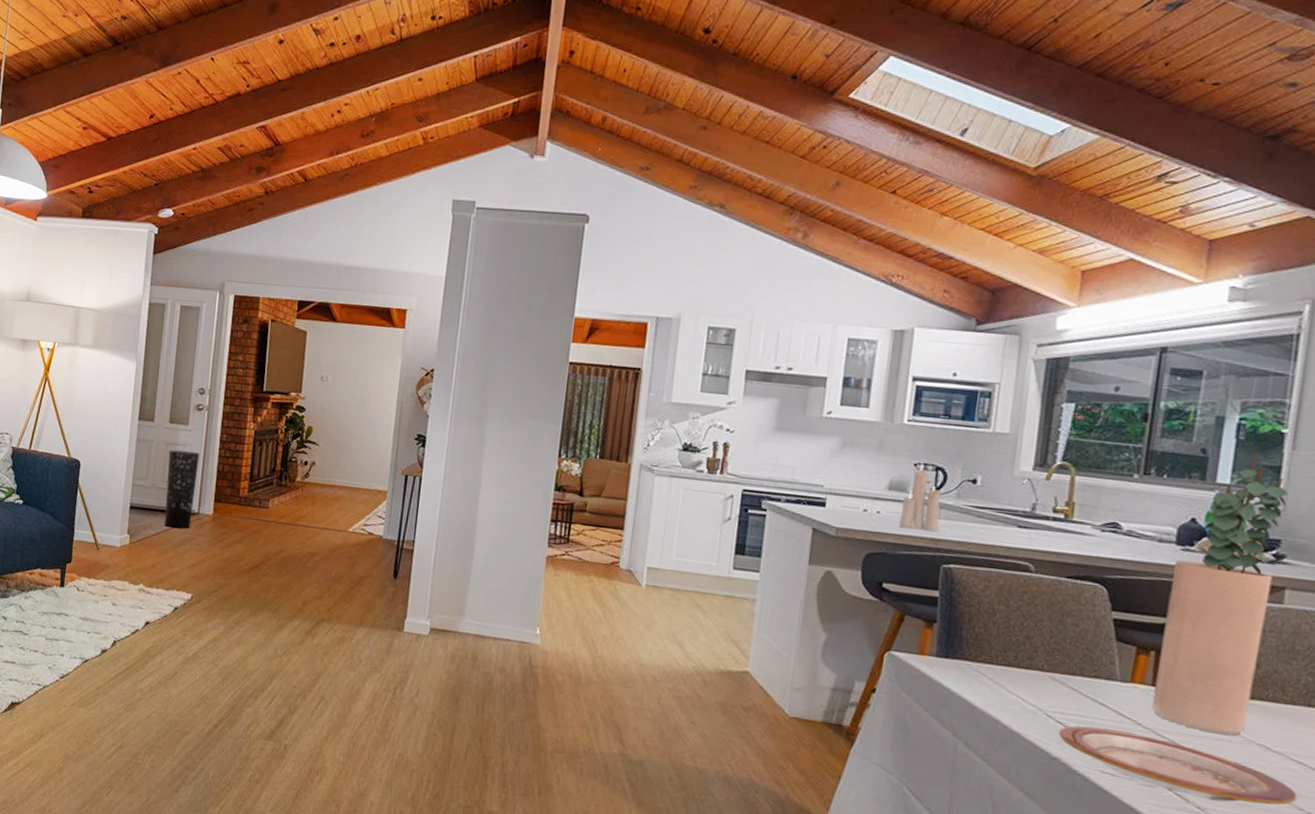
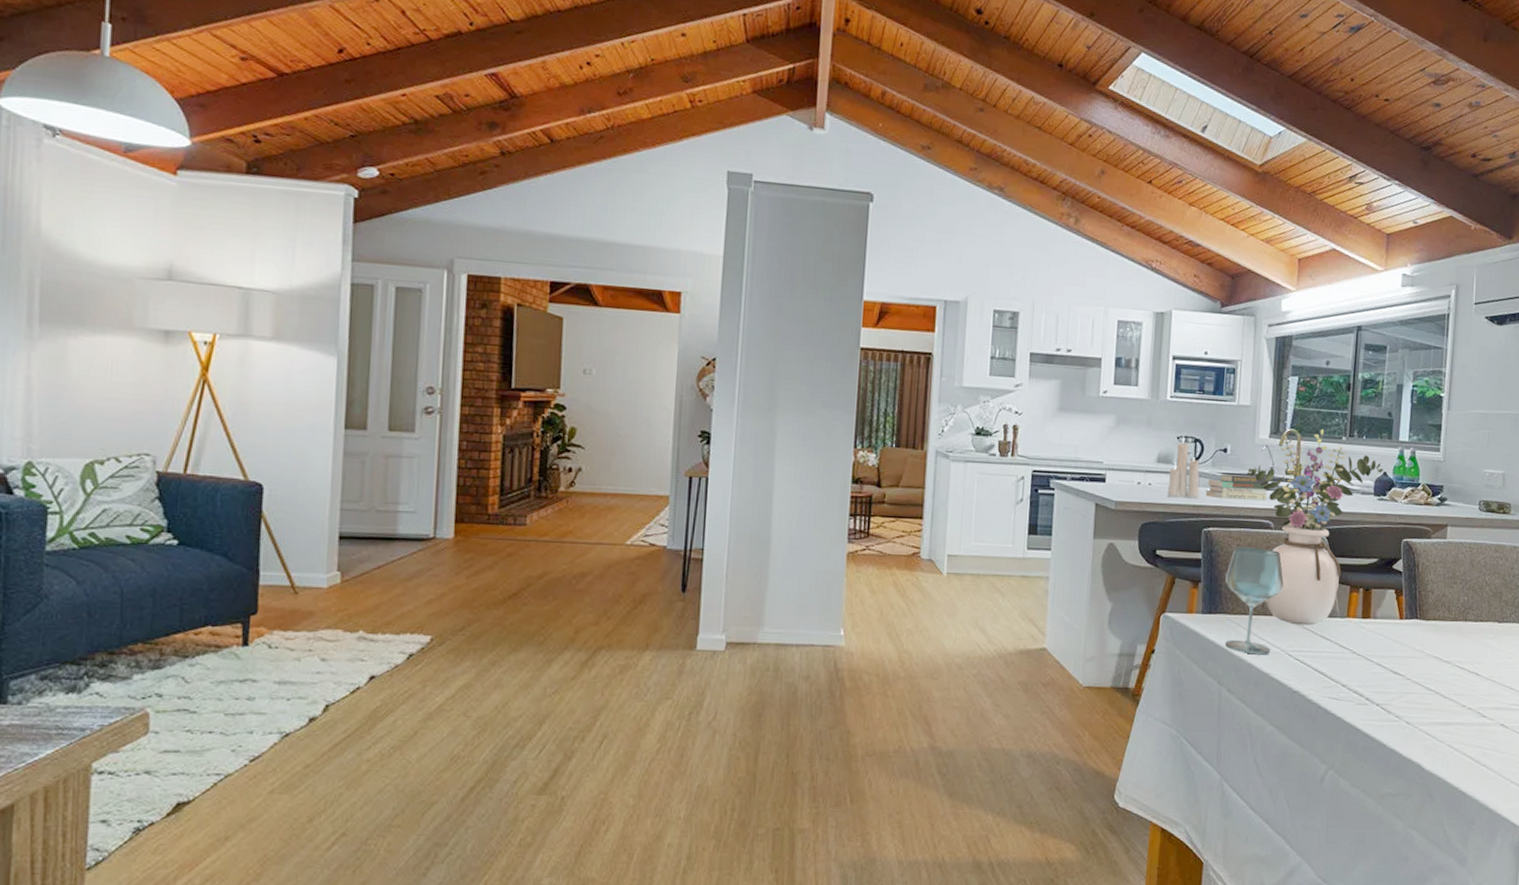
umbrella stand: present [164,449,200,529] -> none [388,463,433,558]
books: none [946,507,1030,540] -> present [1205,474,1269,501]
wine glass: none [963,588,1045,712] -> present [1224,546,1284,655]
bouquet: none [1002,464,1192,687] -> present [1247,429,1384,626]
plate: present [1057,725,1298,805] -> none [1296,660,1462,708]
vase: present [1151,455,1287,736] -> none [1362,416,1446,653]

